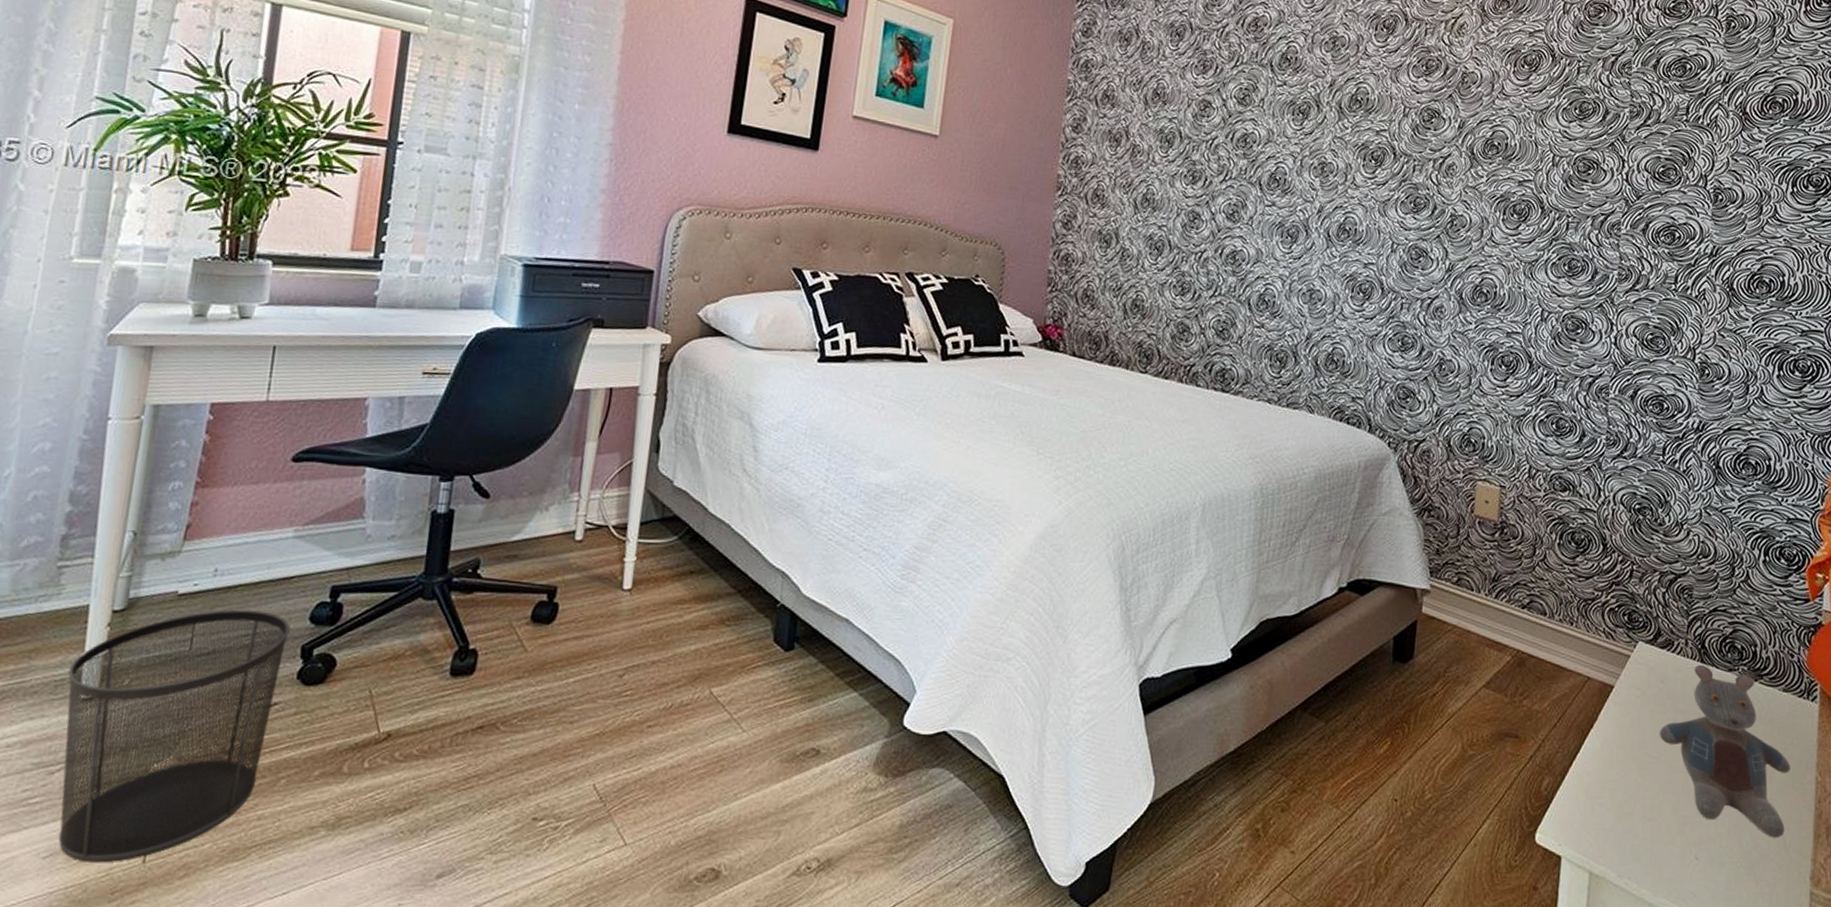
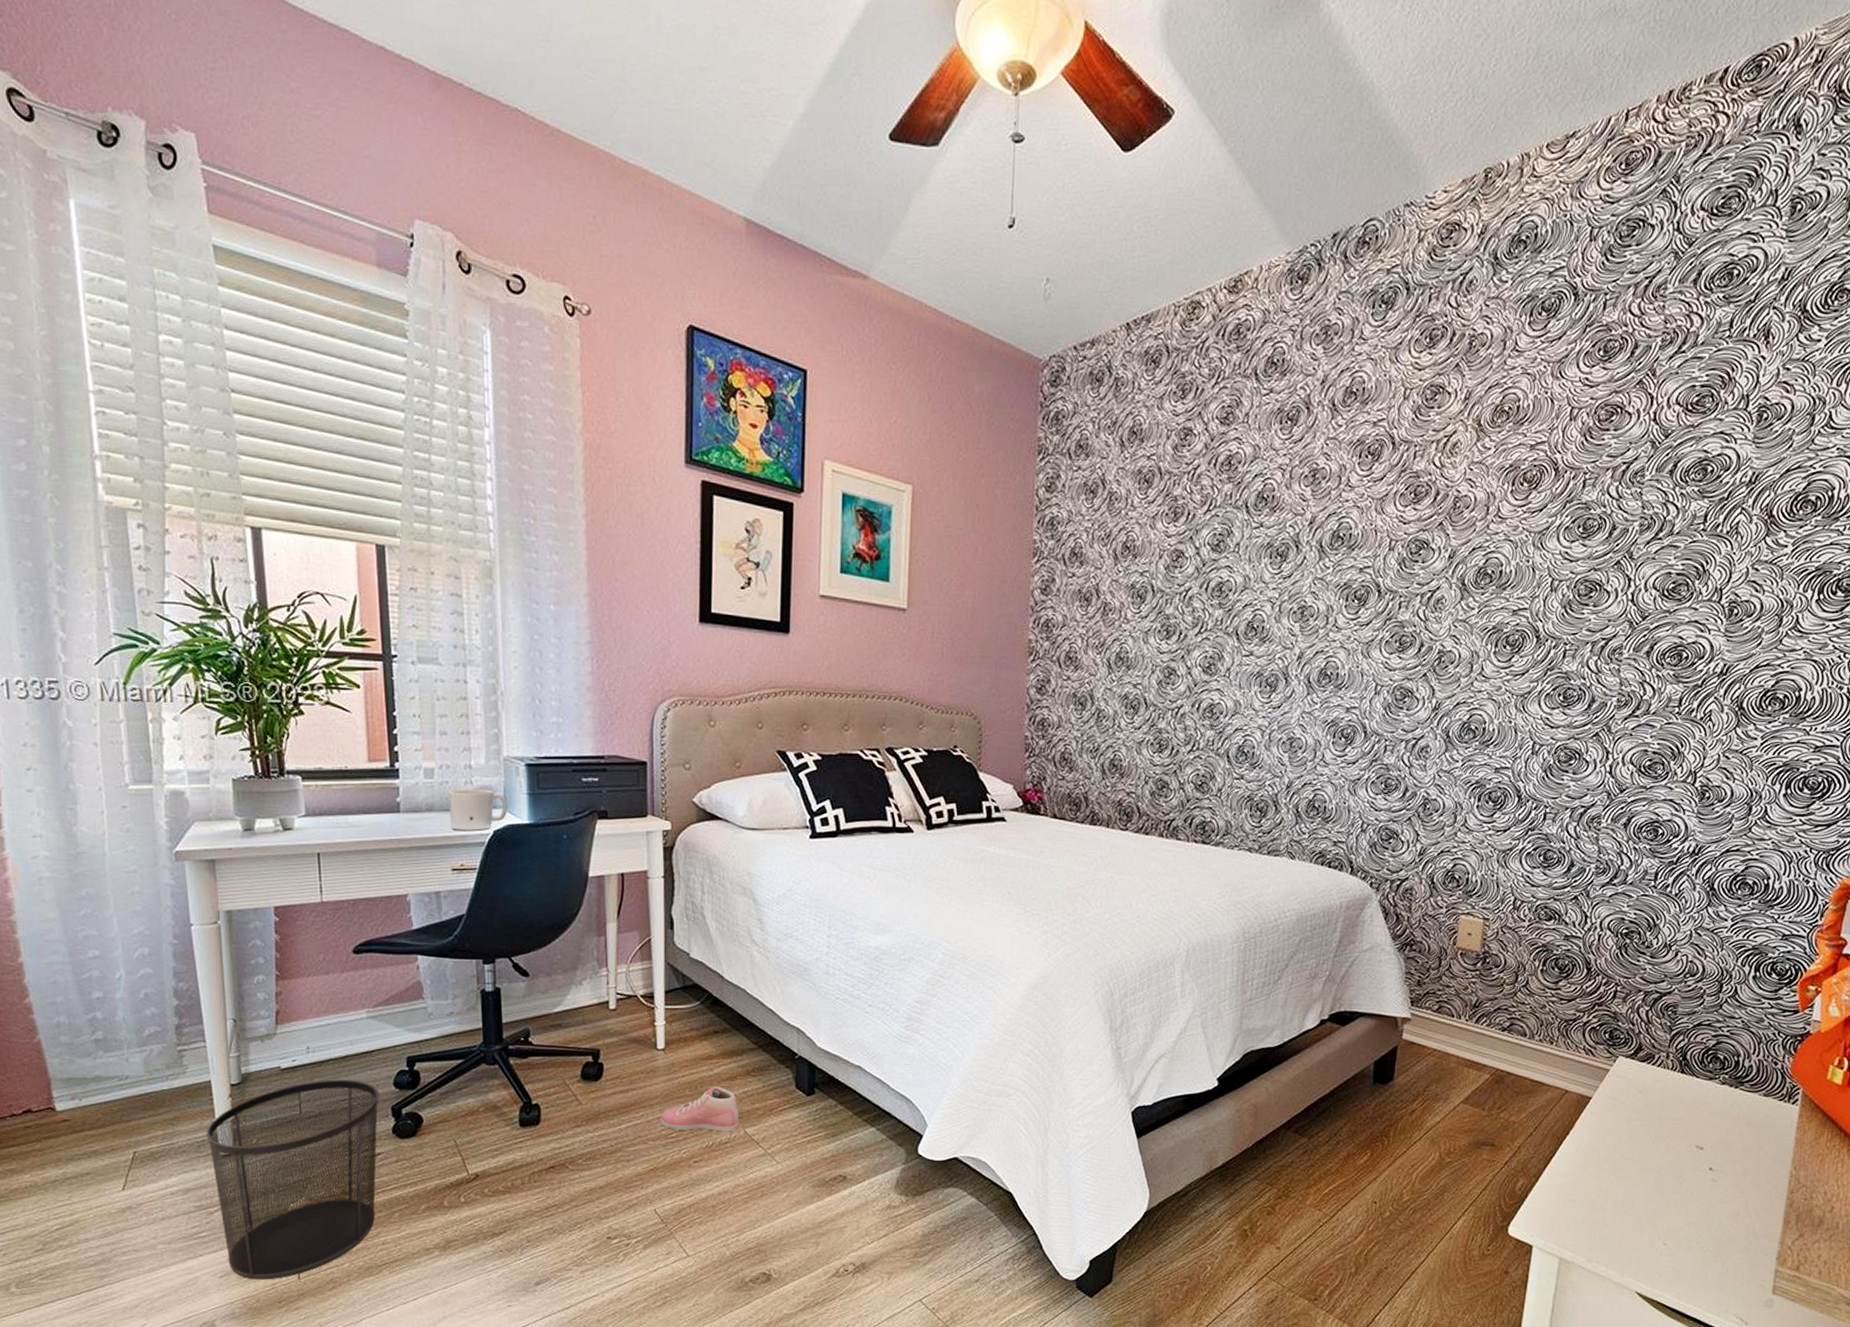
mug: none [429,286,497,333] -> present [449,789,508,832]
sneaker: none [614,635,707,692] -> present [660,1085,739,1132]
stuffed animal: present [1659,664,1791,838] -> none [1634,1075,1766,1225]

